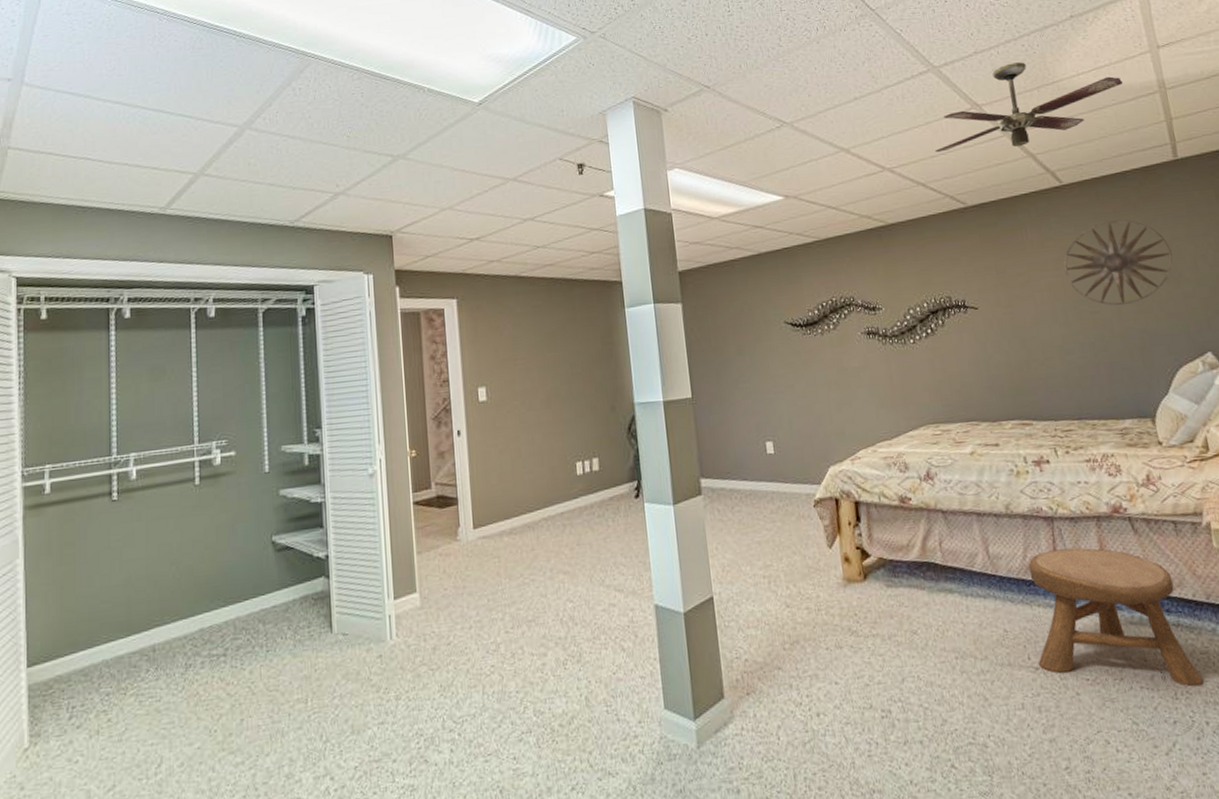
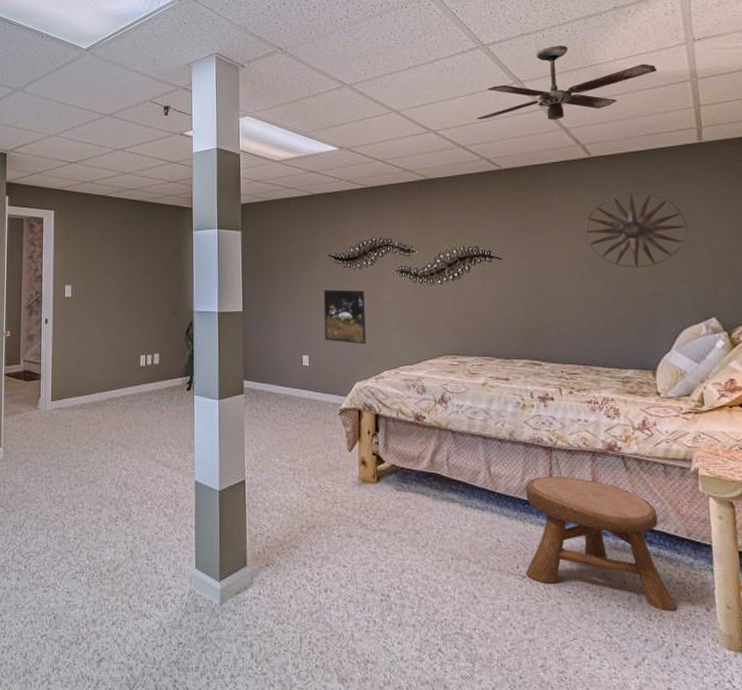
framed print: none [782,359,837,423] -> present [323,289,366,345]

